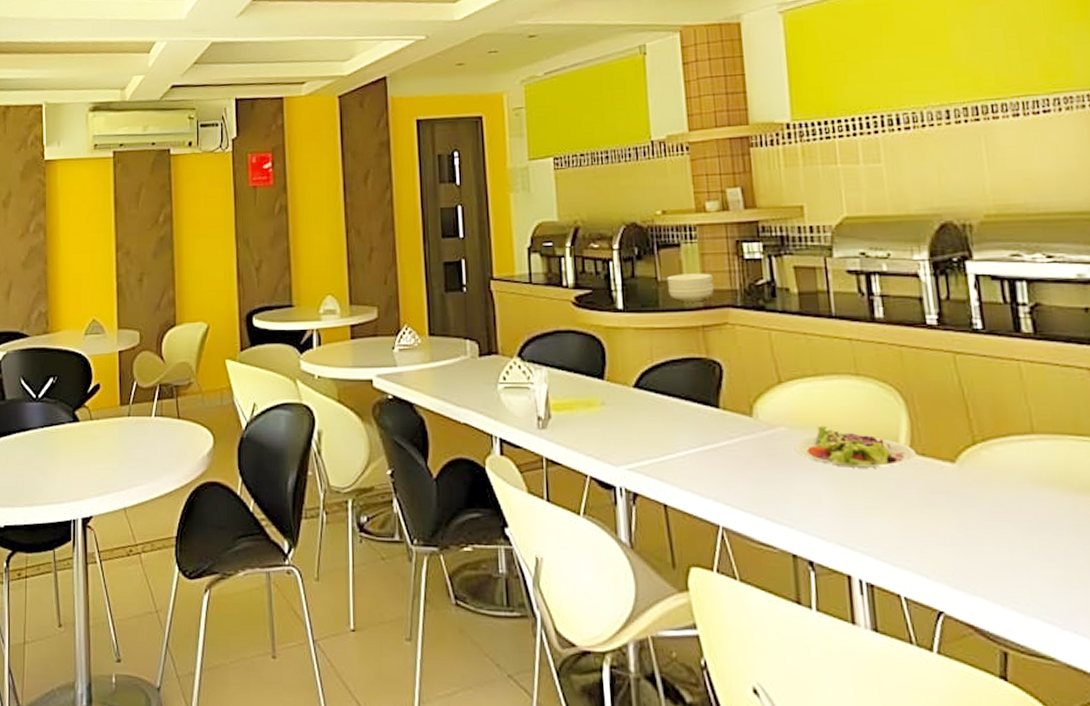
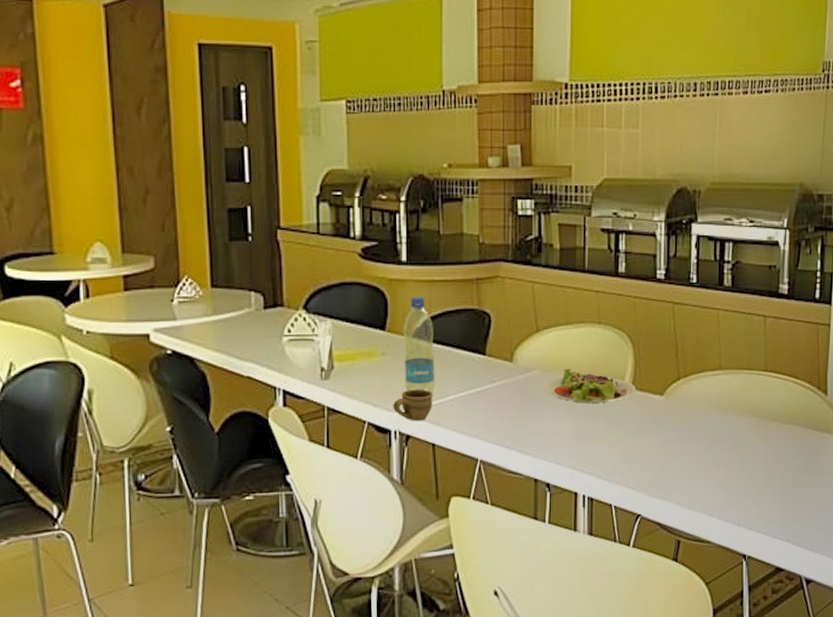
cup: none [616,442,662,478] -> present [393,388,433,421]
bottle: none [623,344,663,448] -> present [403,296,435,394]
bowl: present [666,273,714,303] -> none [448,228,489,256]

